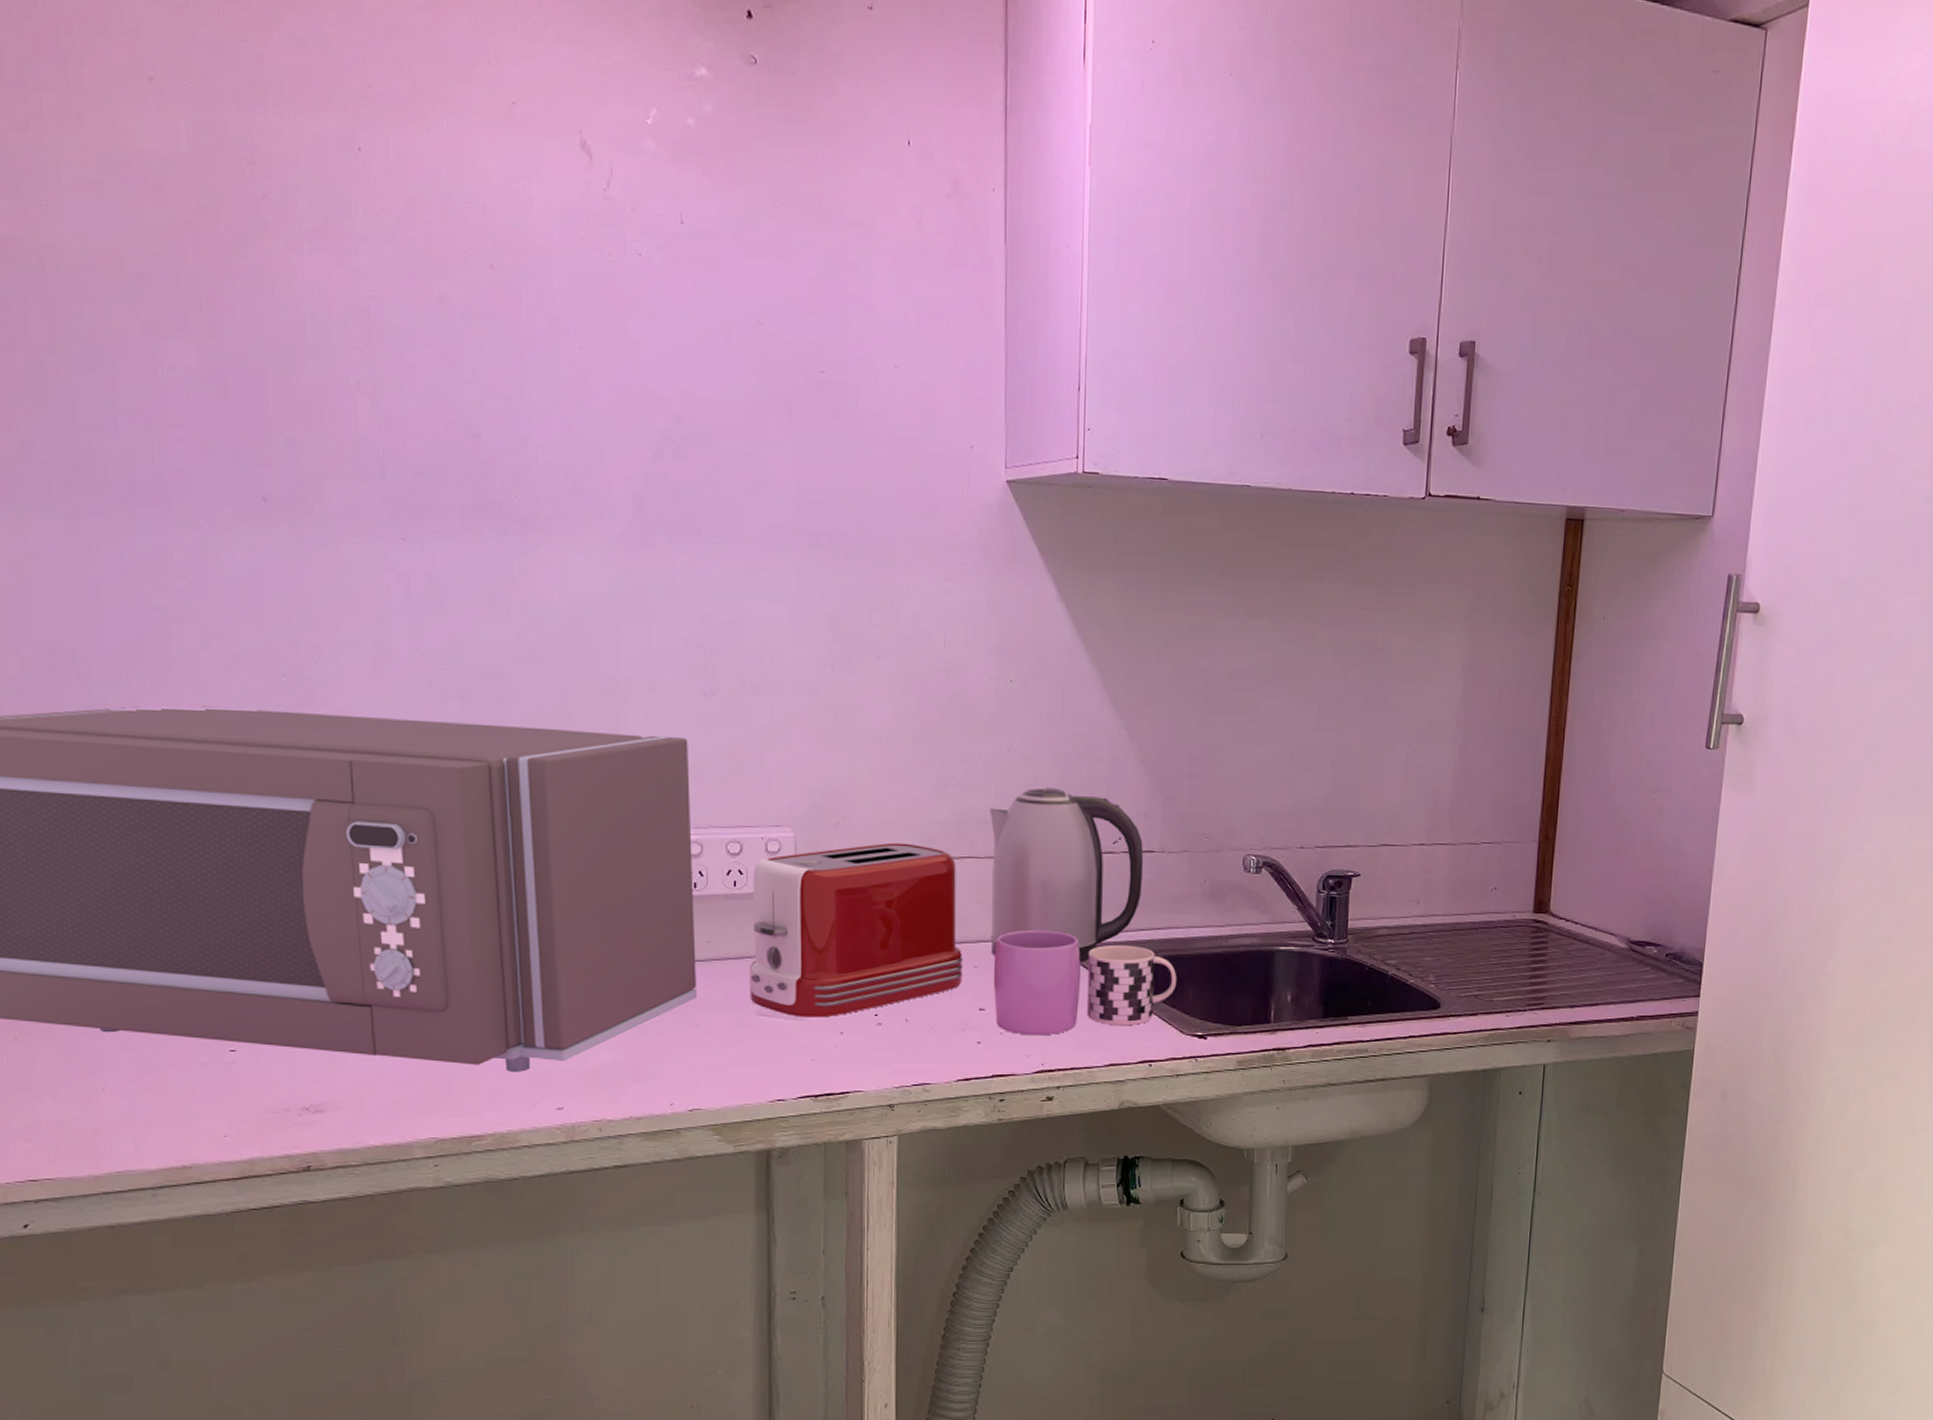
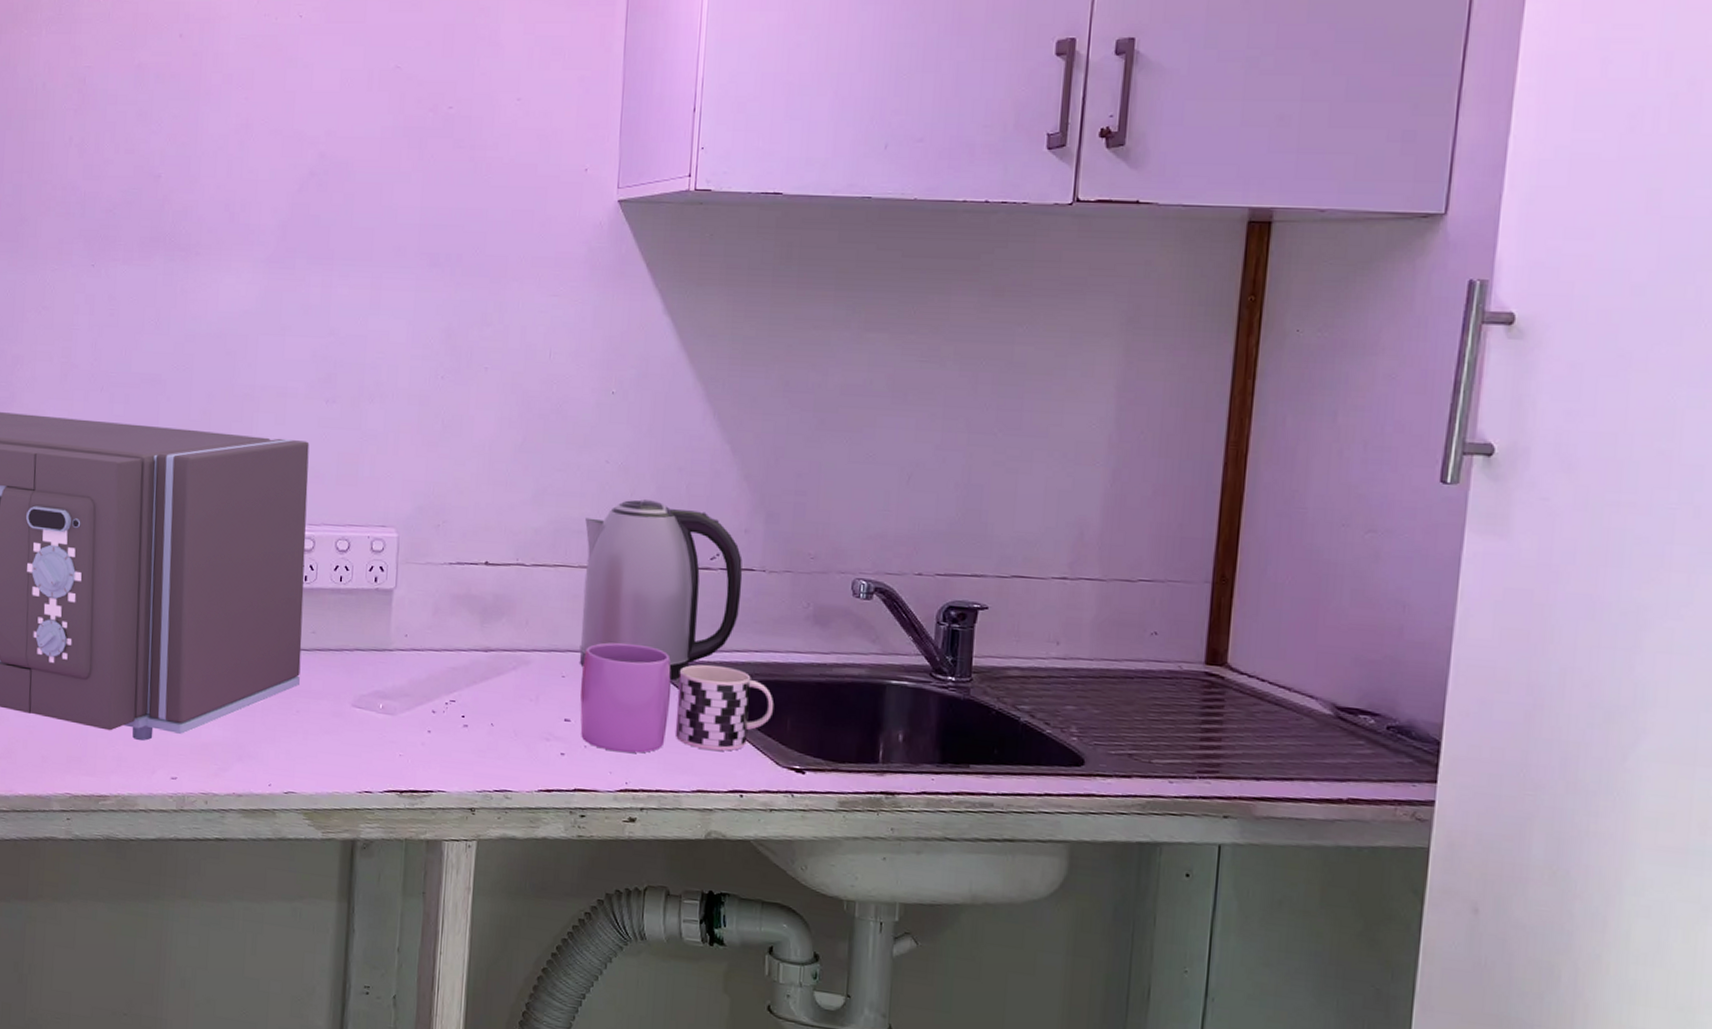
toaster: present [750,842,964,1018] -> none [347,547,551,715]

